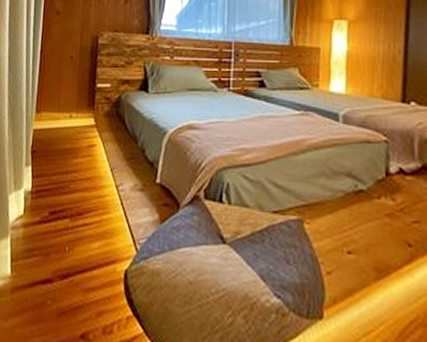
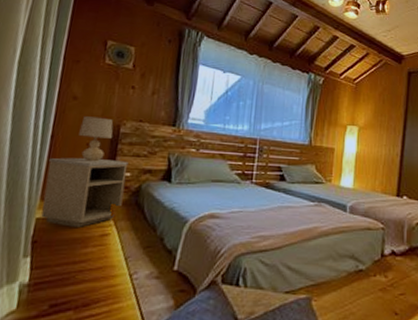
nightstand: none [37,70,108,138] -> present [41,157,128,227]
table lamp: none [63,30,93,74] -> present [79,116,113,162]

